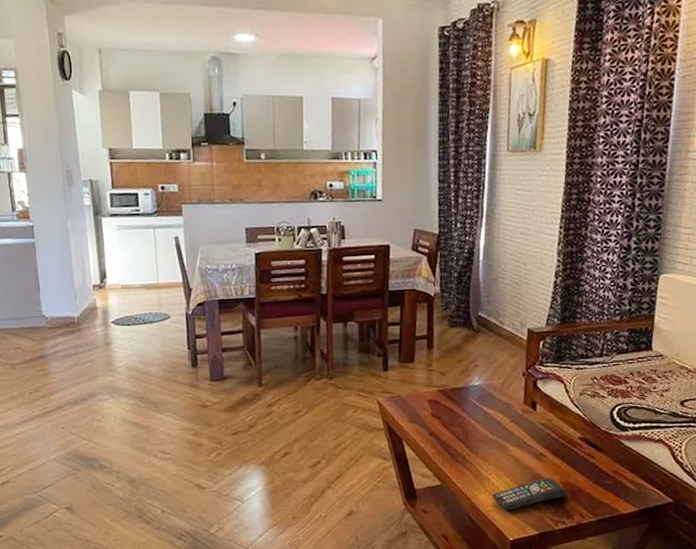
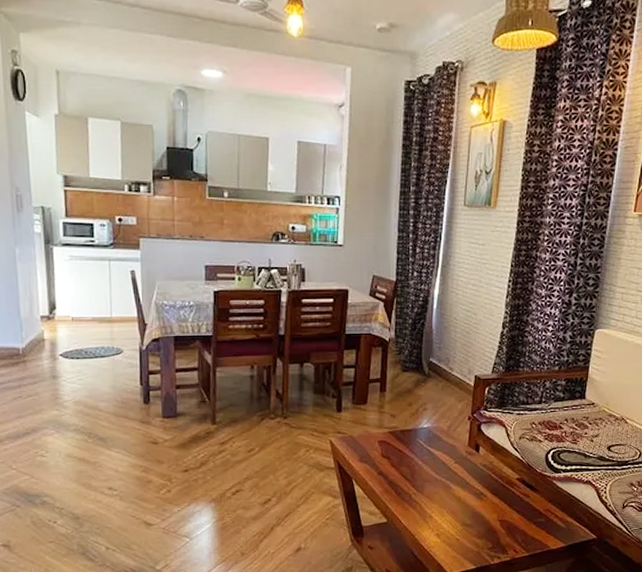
remote control: present [491,478,569,511] -> none [434,516,505,547]

